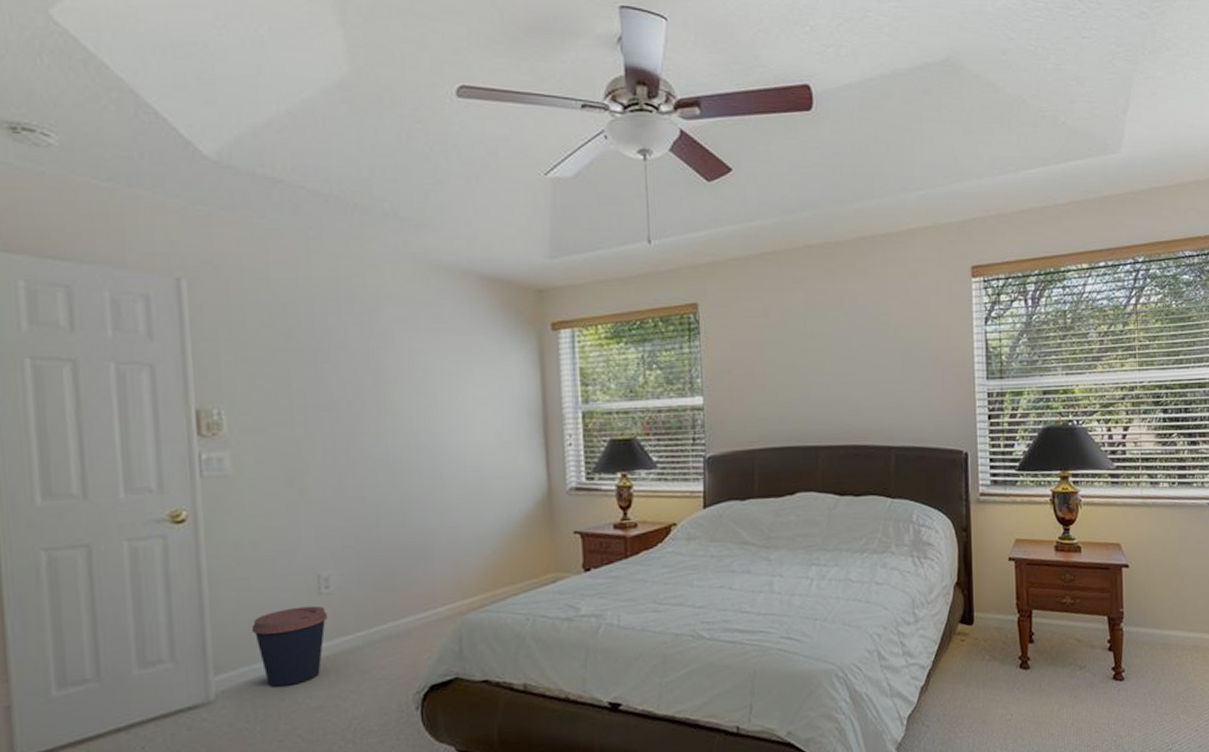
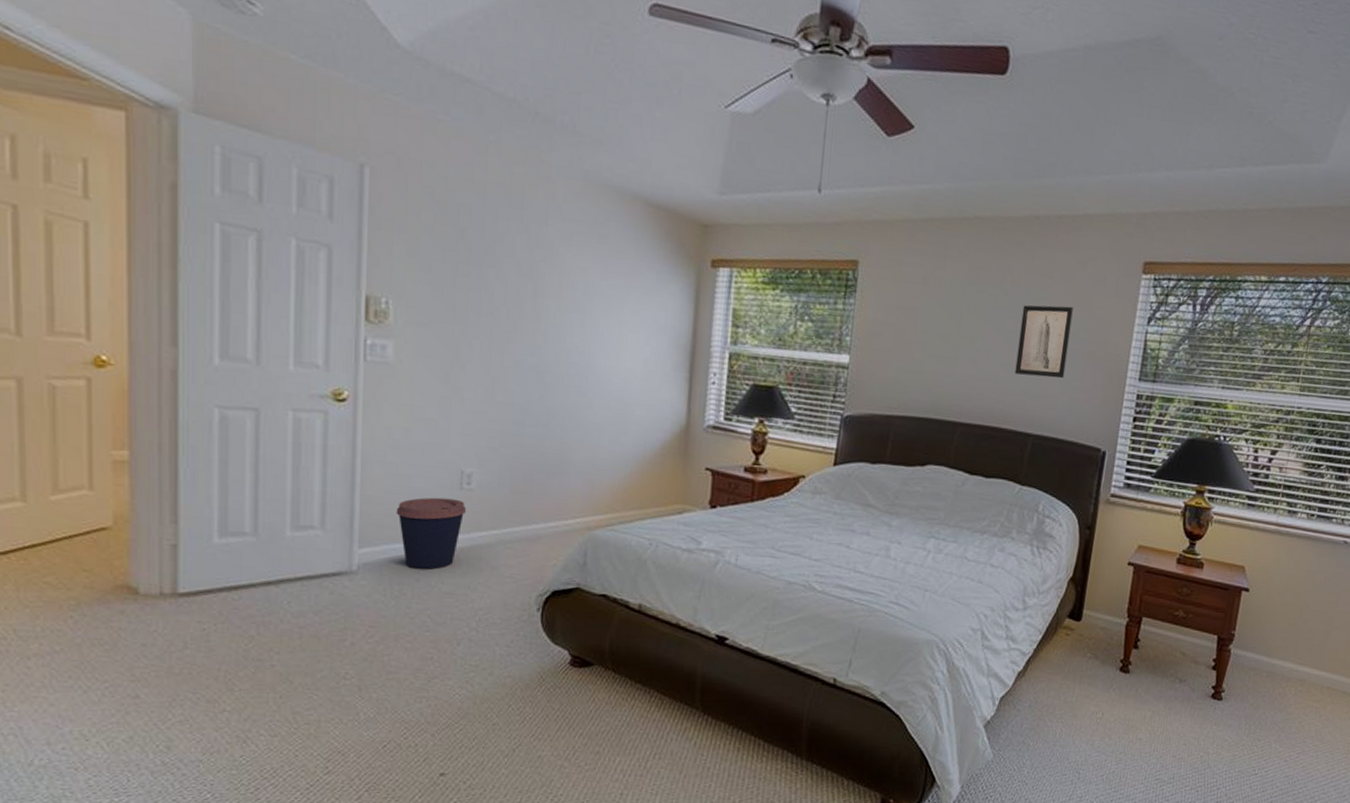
wall art: none [864,318,915,390] -> present [1014,305,1074,379]

